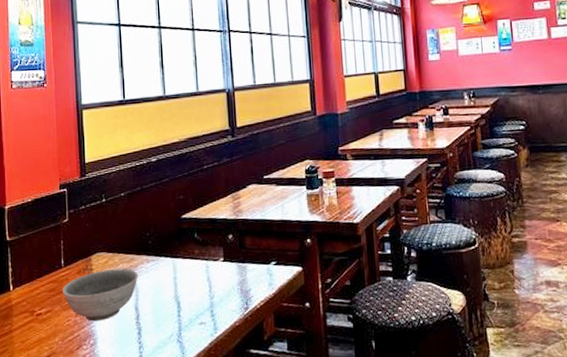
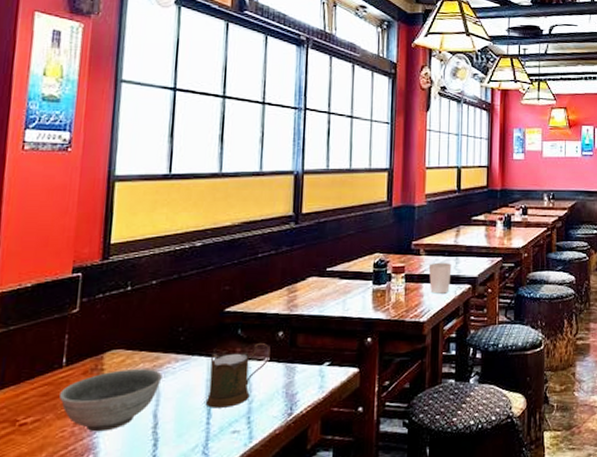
beer mug: none [174,244,224,303] -> present [207,342,271,408]
cup: none [356,165,379,196] -> present [428,262,452,294]

